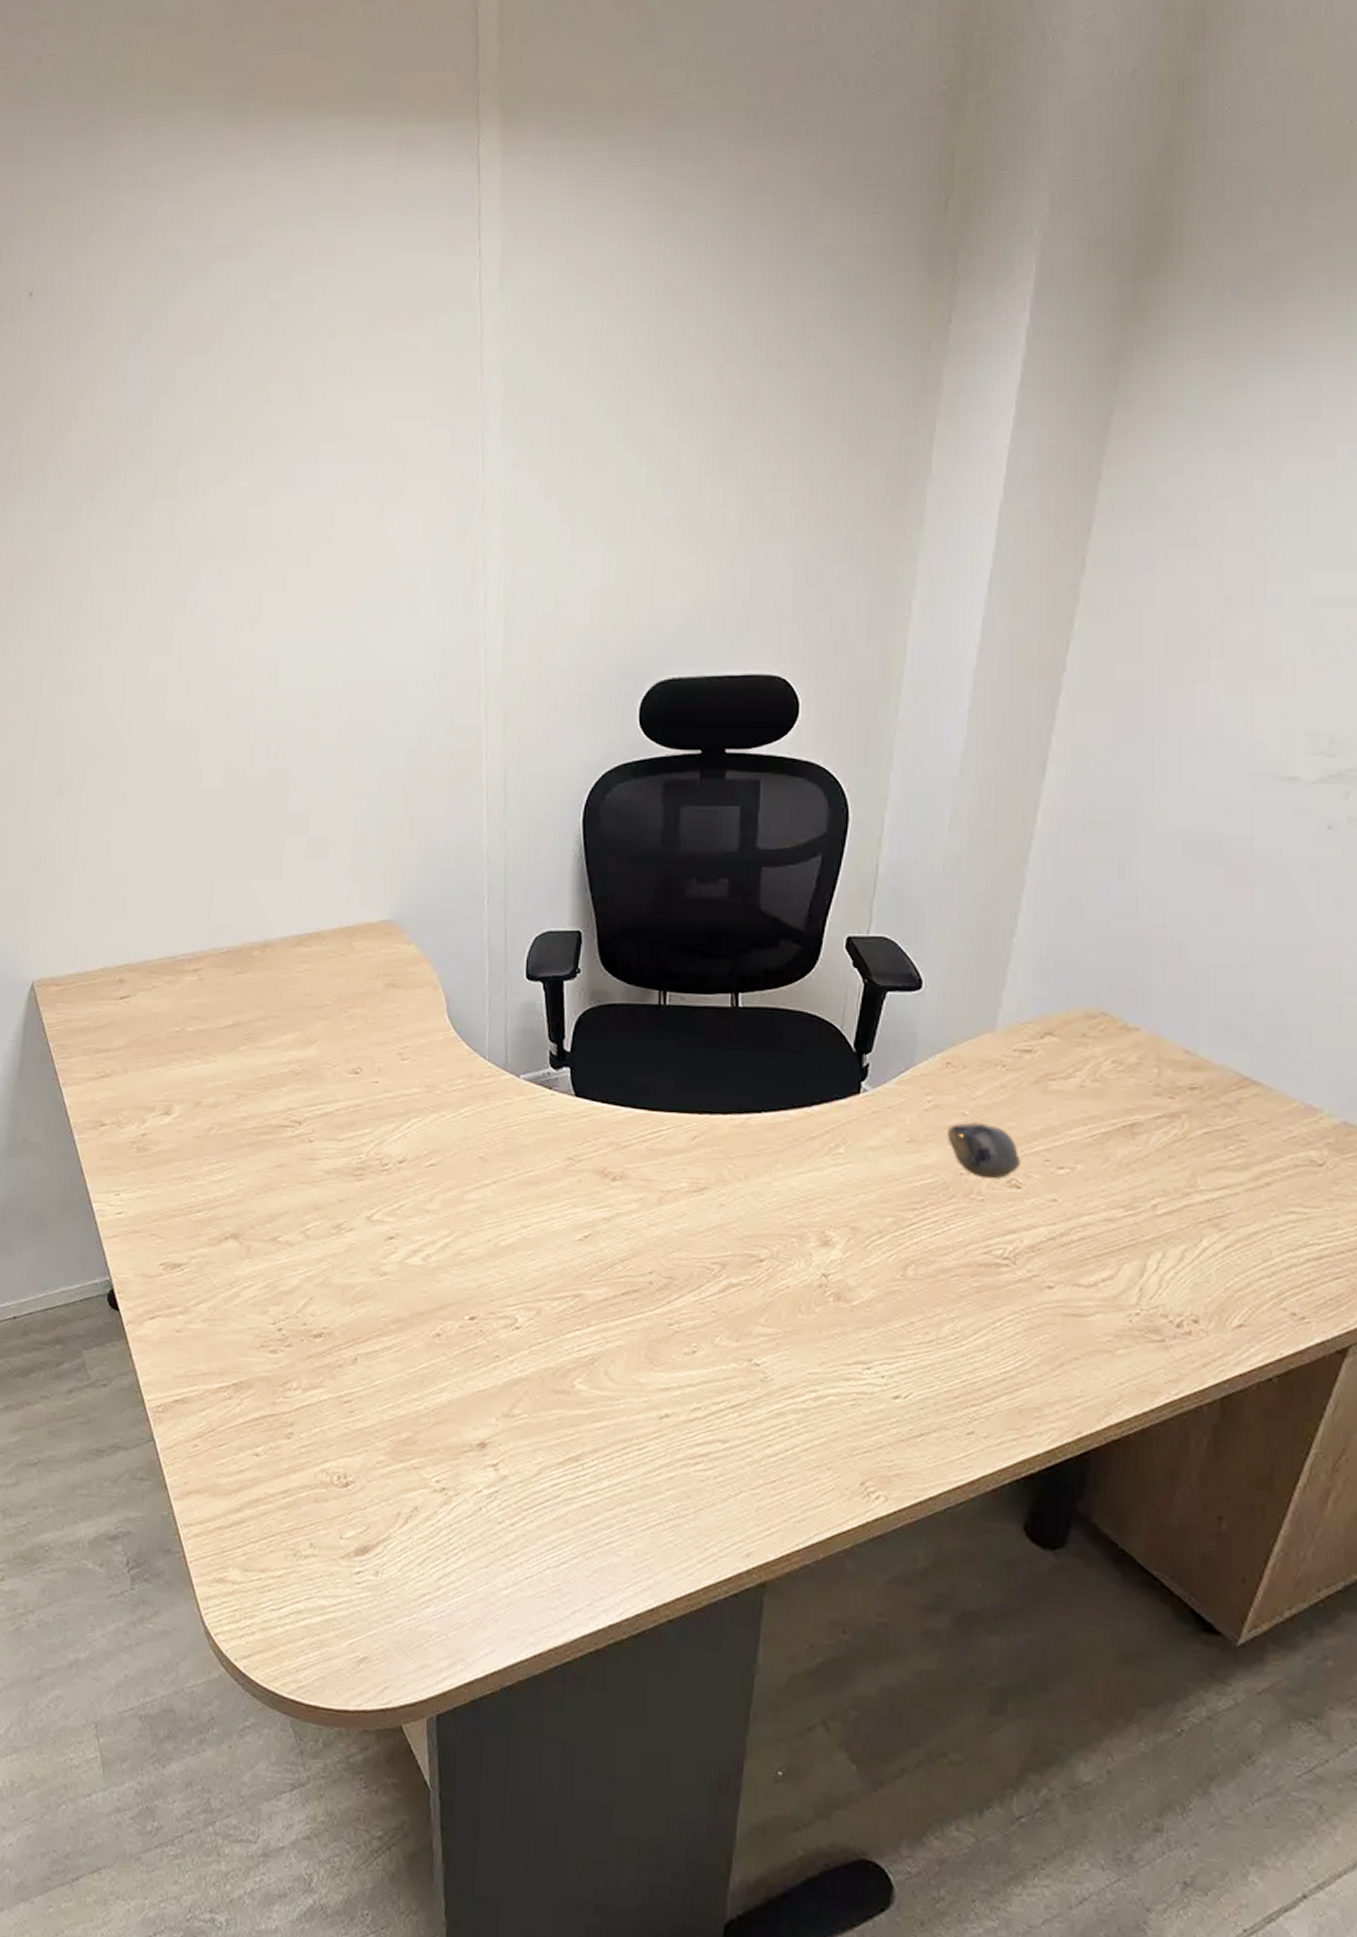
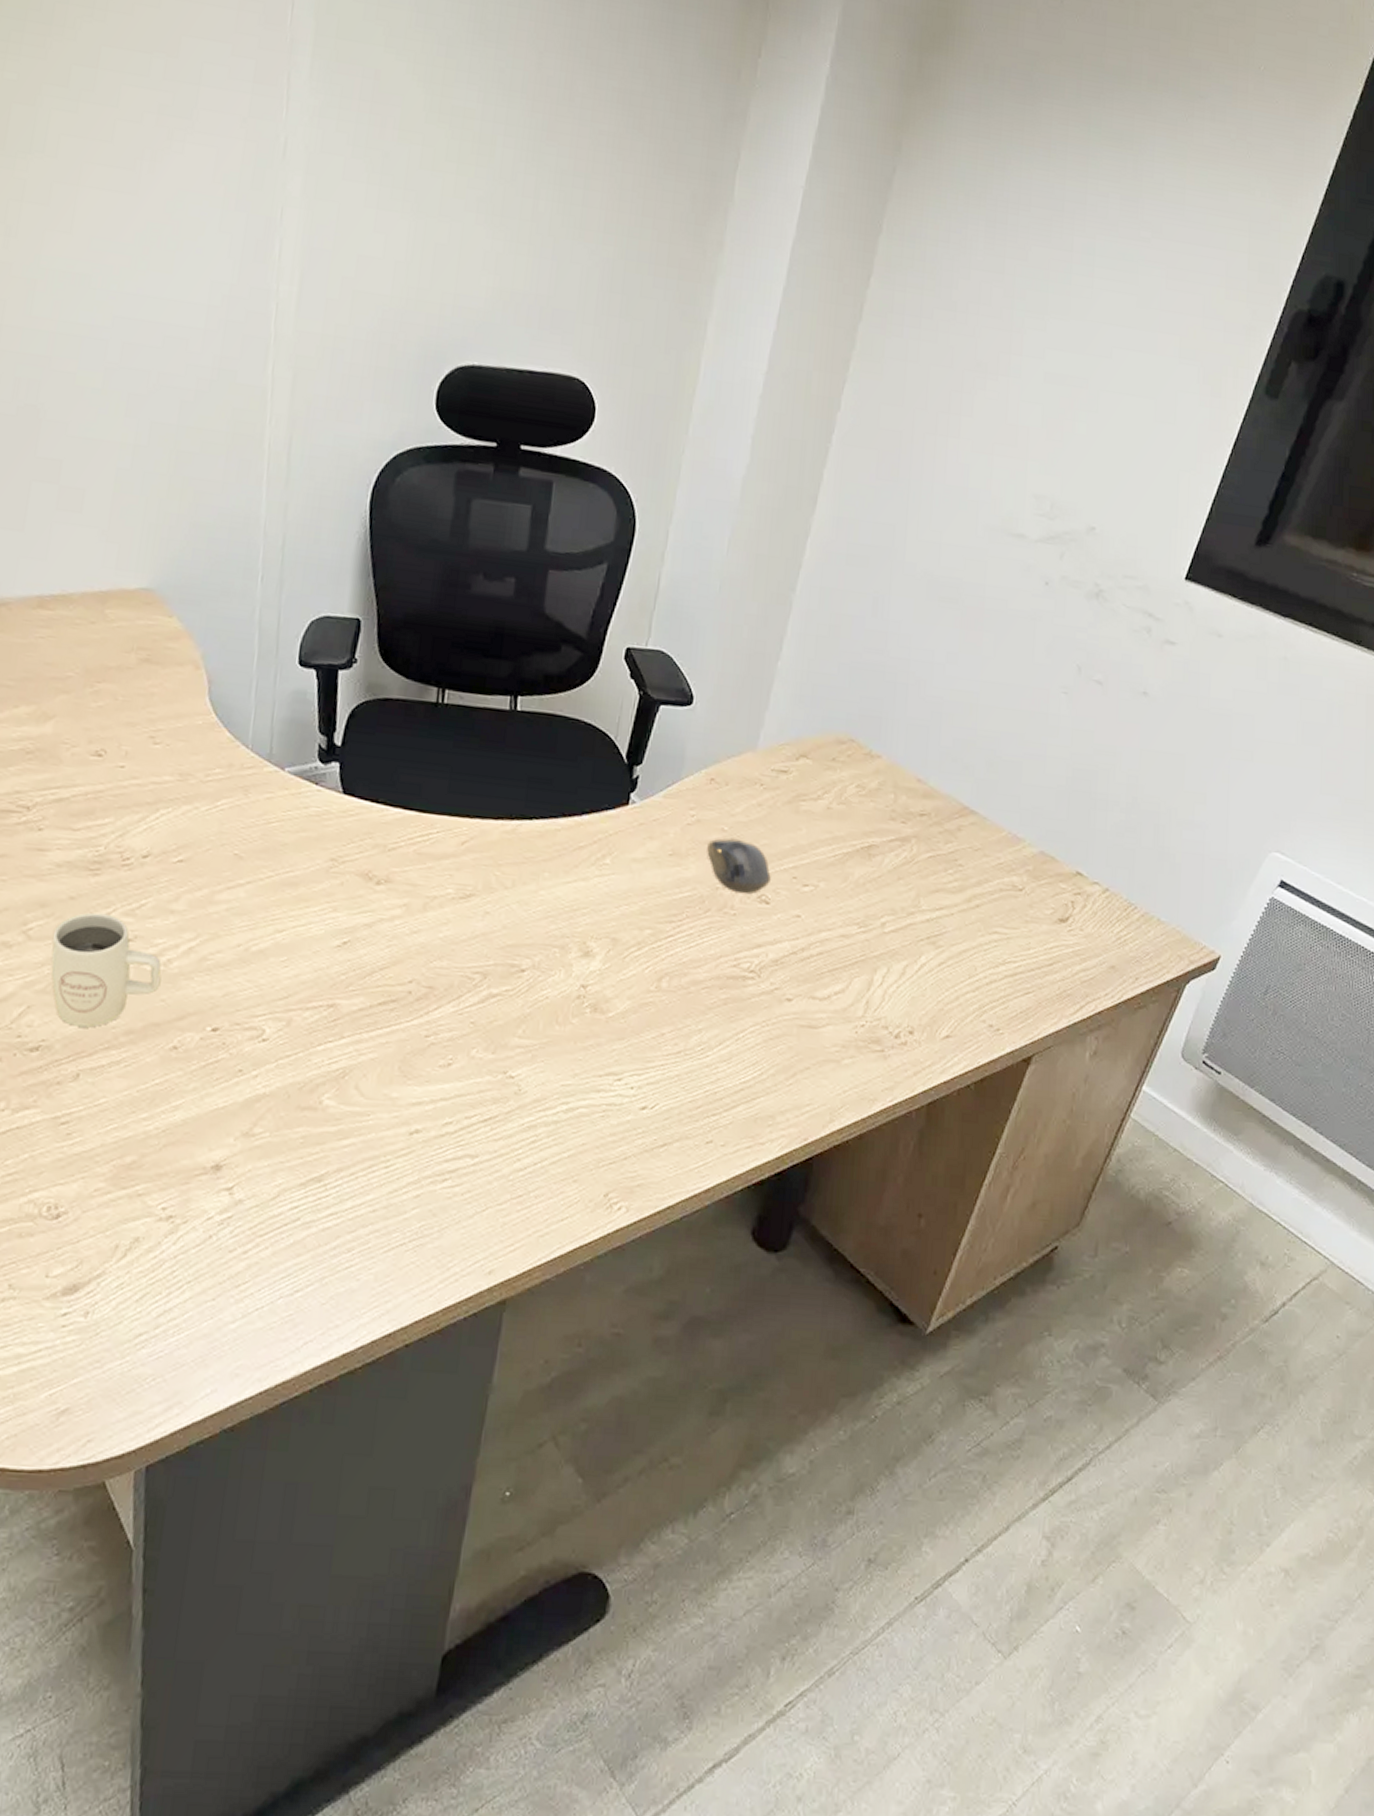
mug: none [326,1213,422,1317] -> present [50,912,162,1028]

